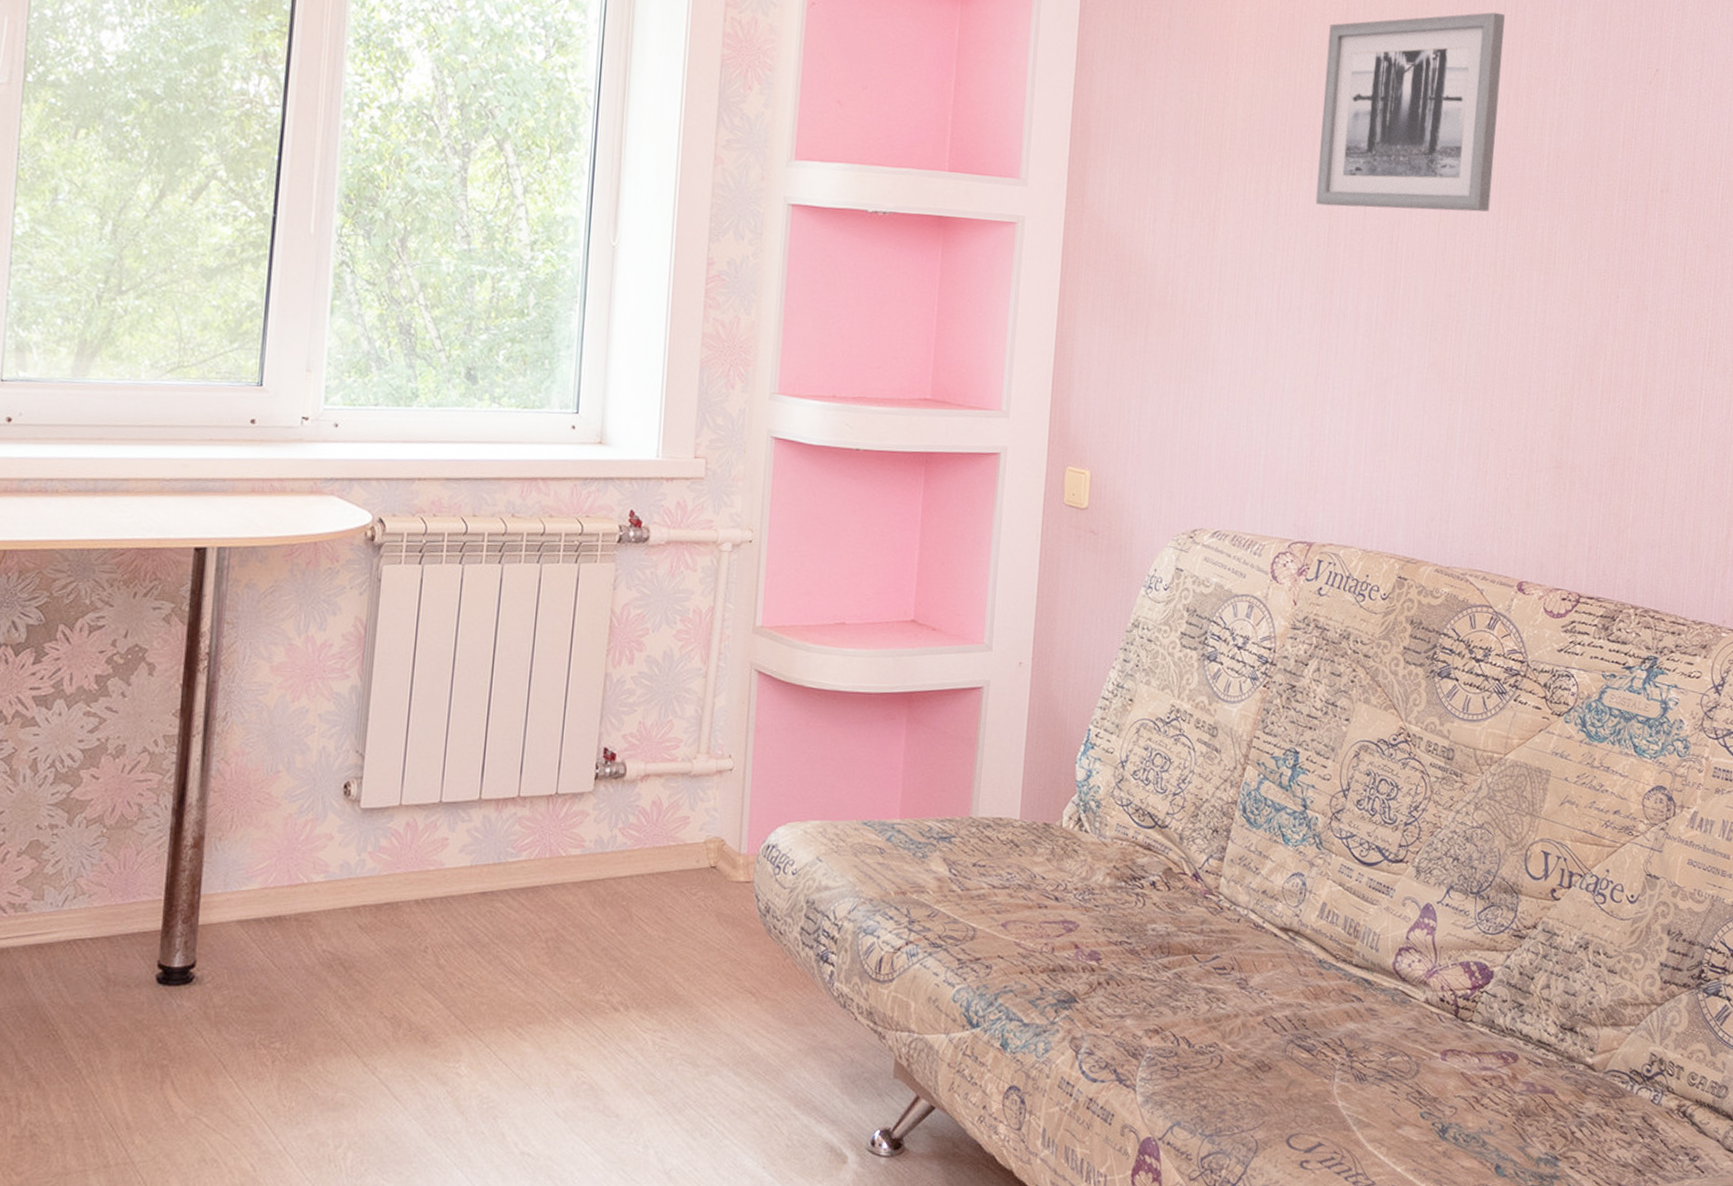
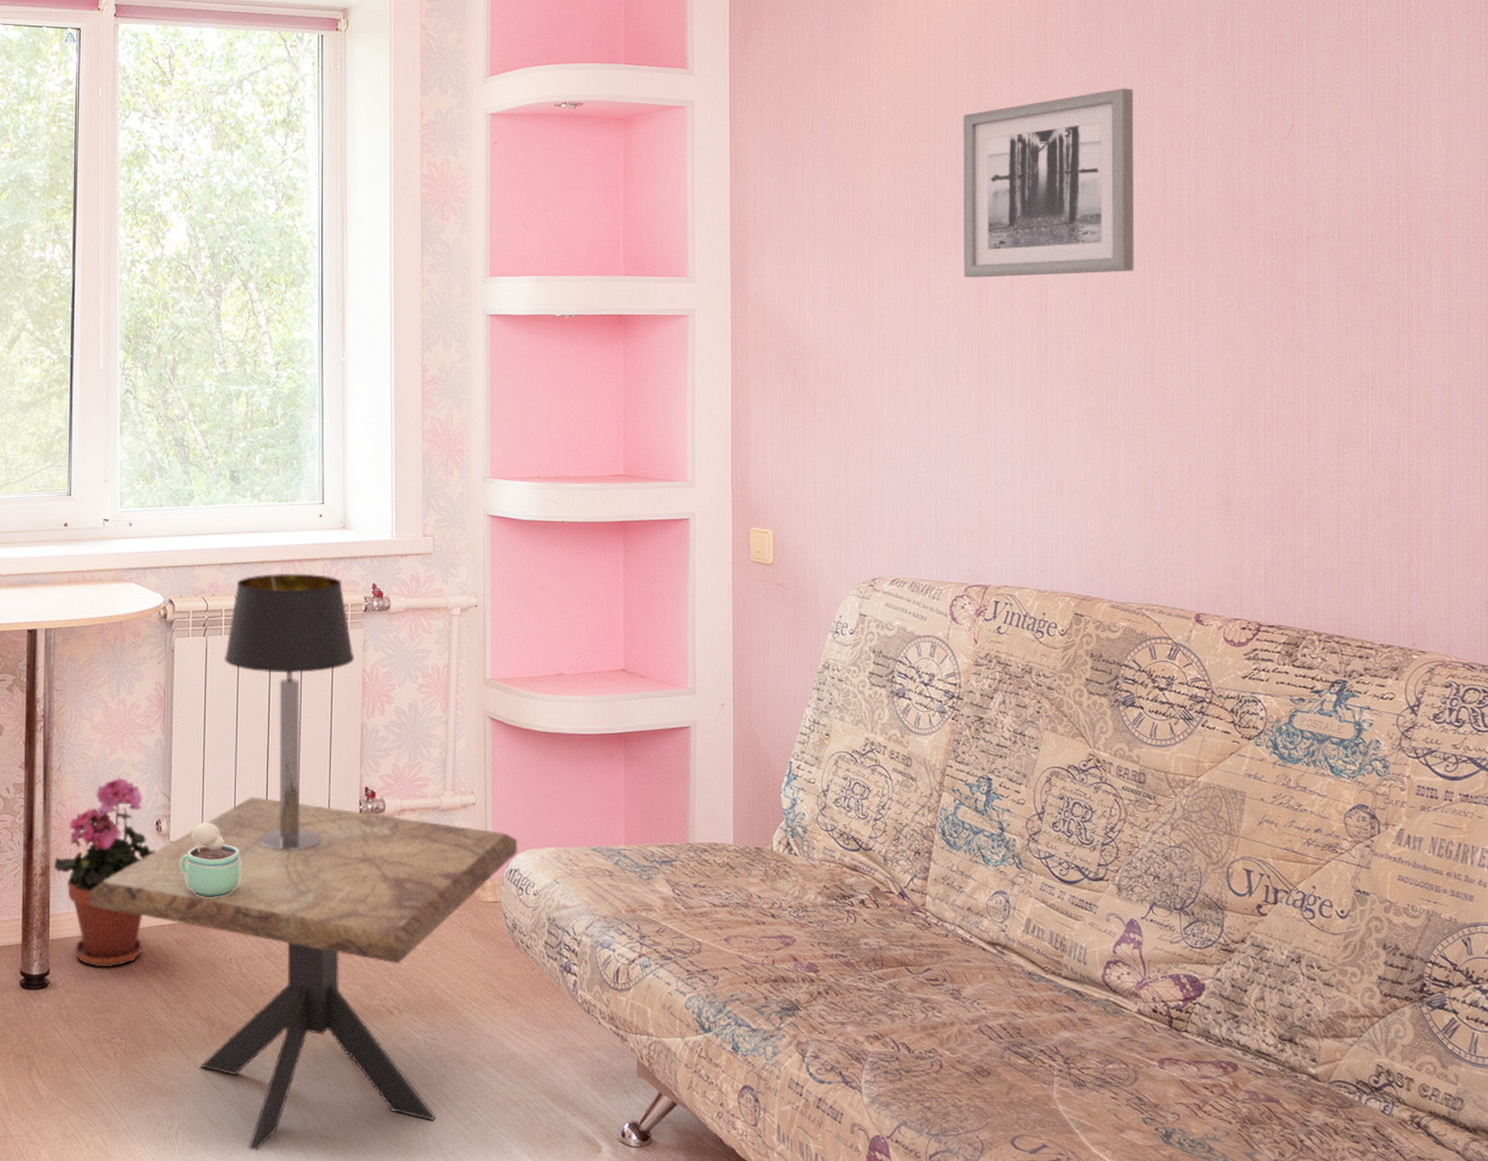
potted plant: none [209,728,342,959] -> present [53,776,157,968]
side table: none [252,756,779,1173] -> present [89,796,518,1151]
chocolate milk: none [370,785,447,875] -> present [180,821,241,898]
table lamp: none [442,492,602,821] -> present [224,573,354,851]

